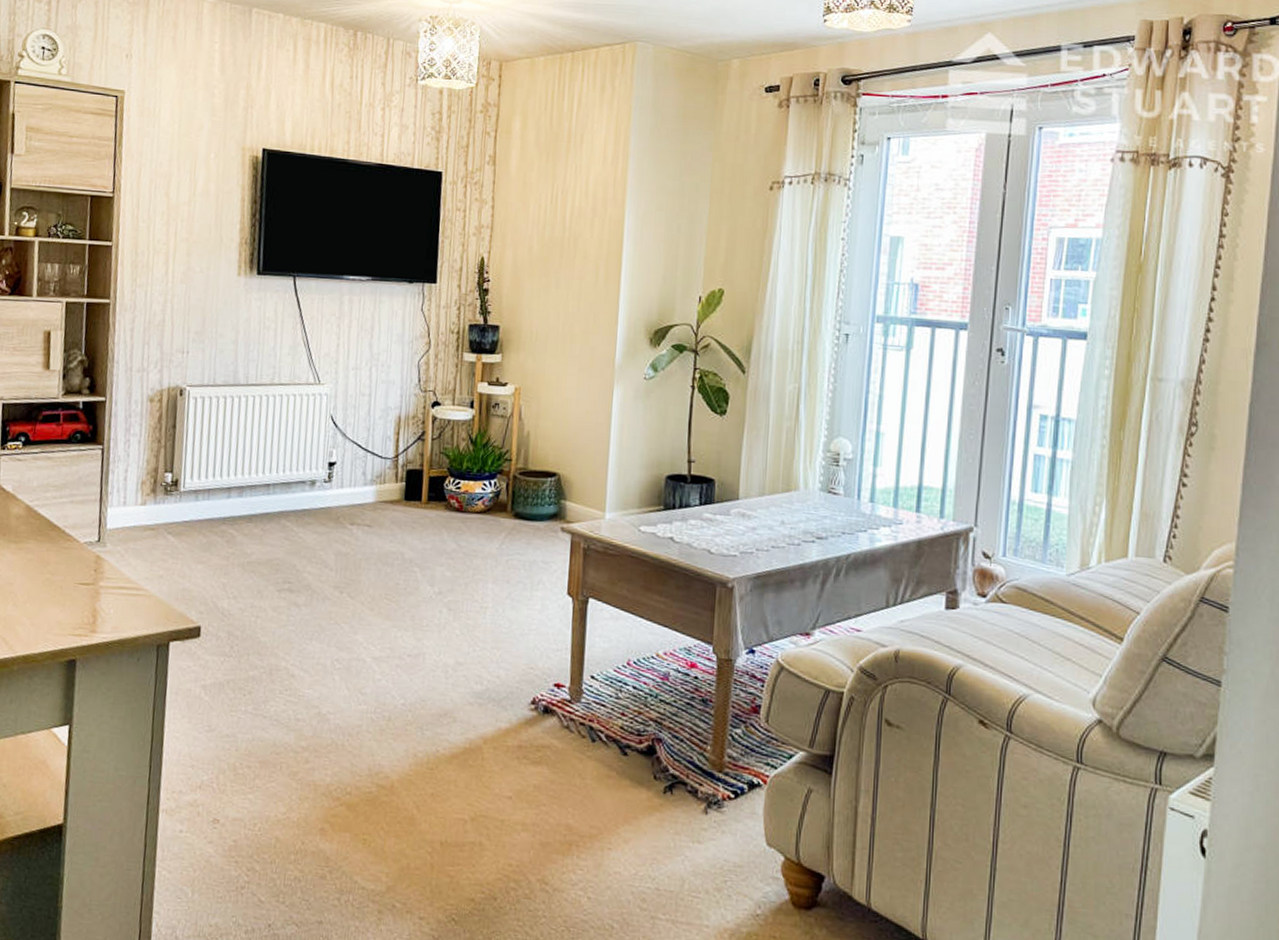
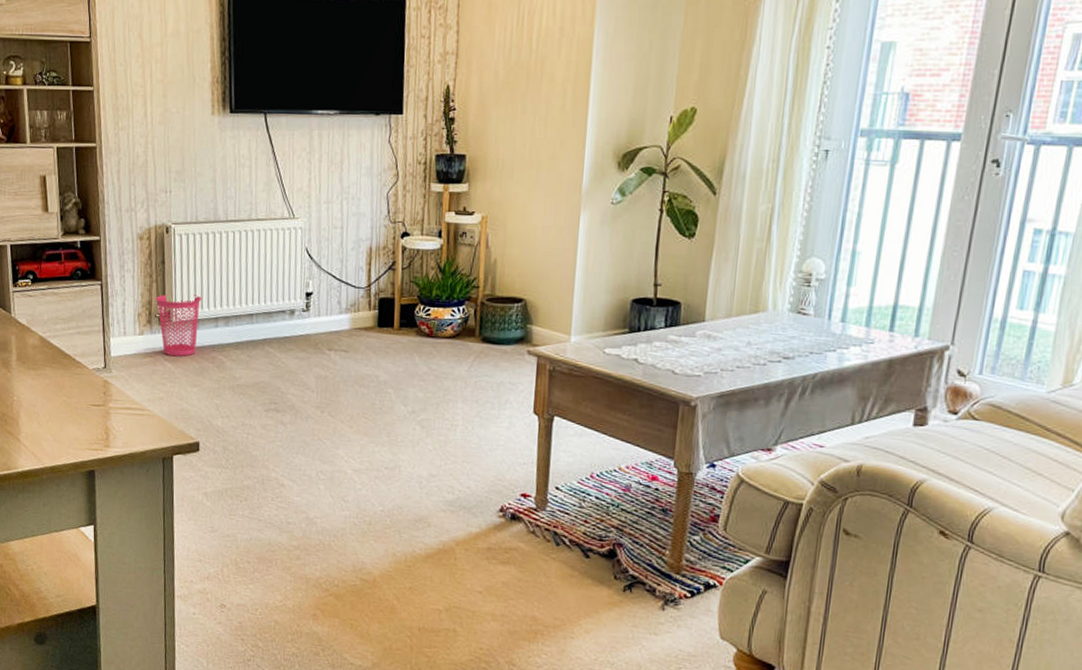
waste basket: none [163,461,214,530] -> present [156,294,202,357]

